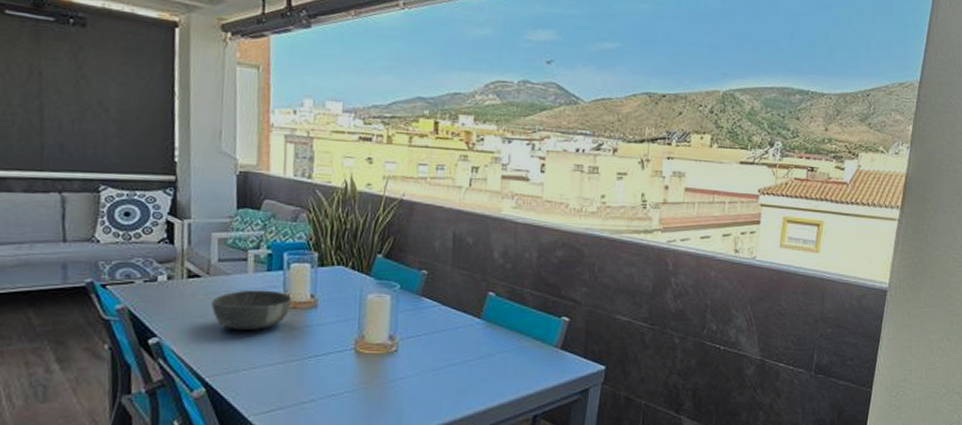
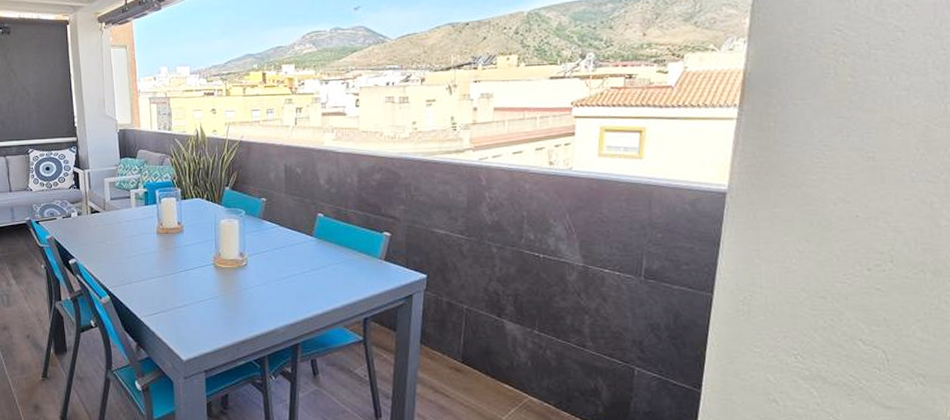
bowl: present [211,289,293,331] -> none [109,220,165,252]

